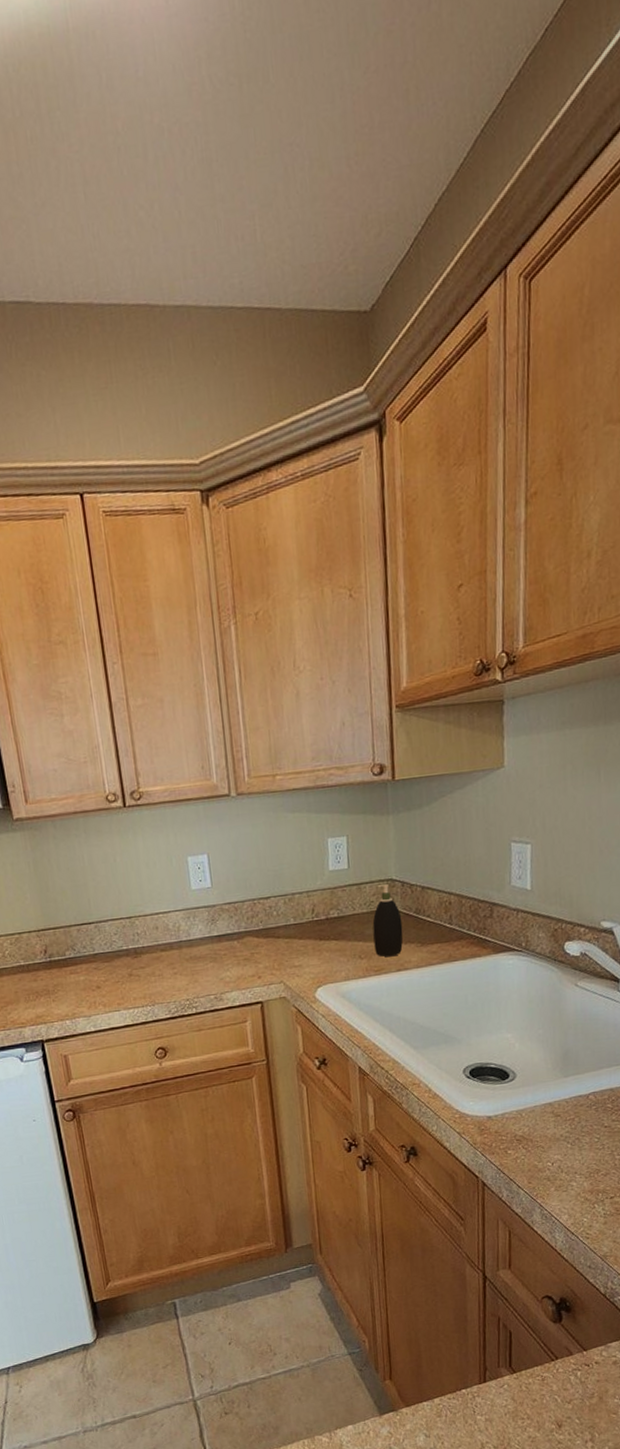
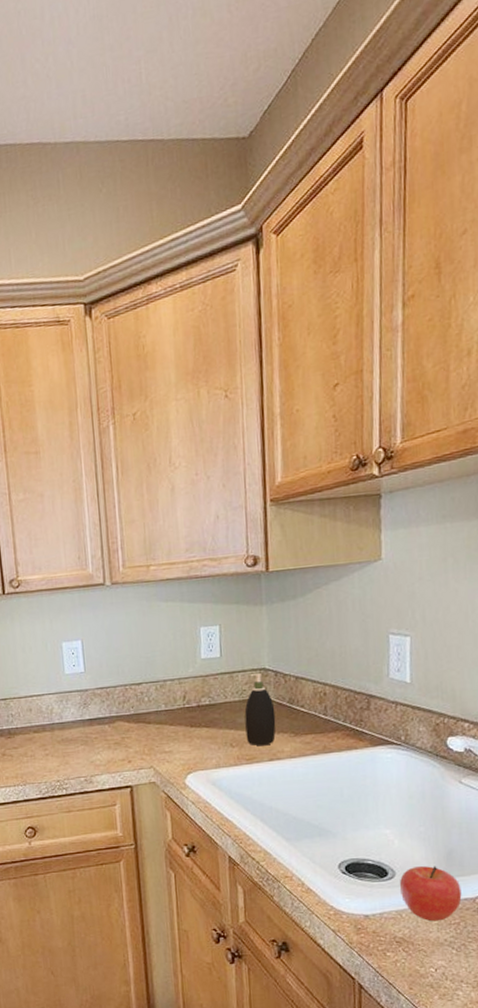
fruit: none [519,1066,577,1119] -> present [399,866,462,922]

